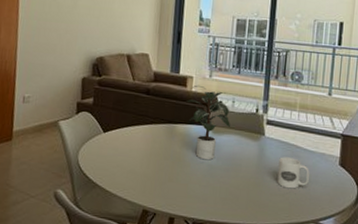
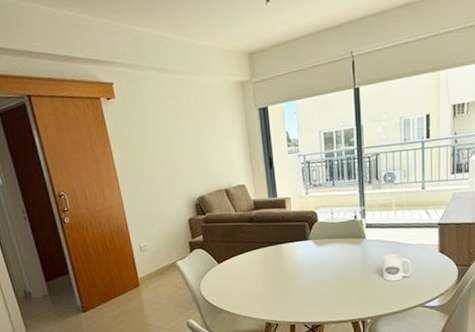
potted plant: present [186,85,230,160] -> none [288,204,332,271]

